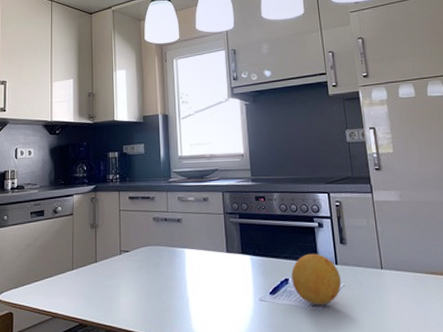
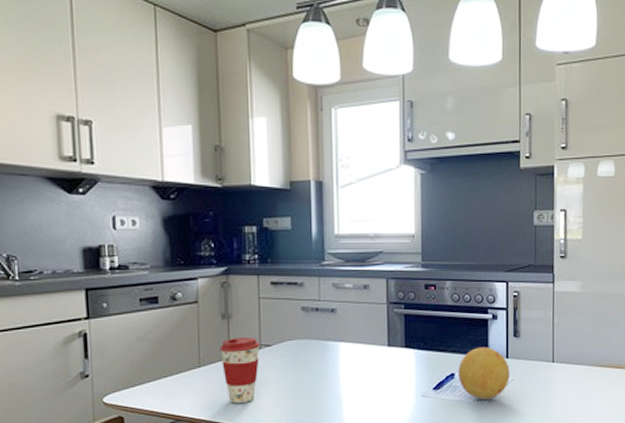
coffee cup: none [89,244,120,303] -> present [220,337,260,403]

